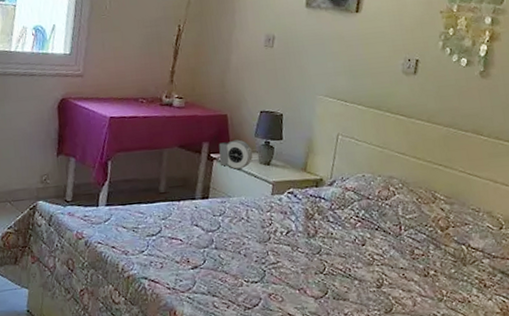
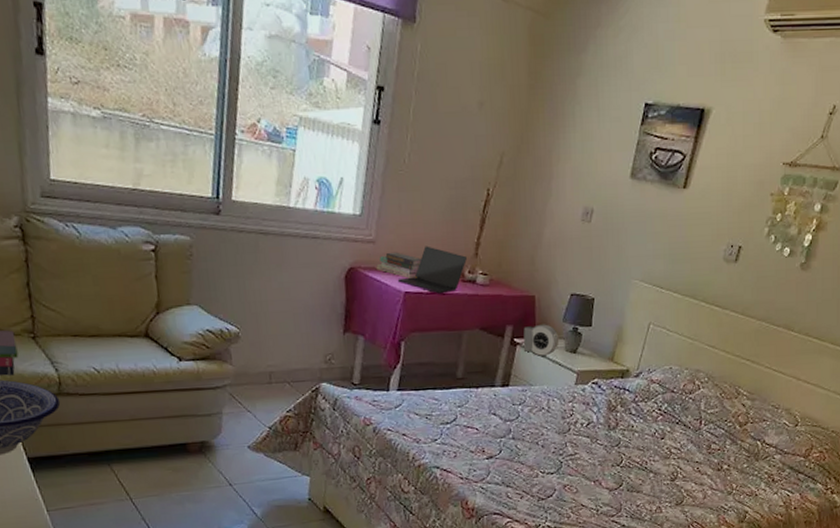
books: none [84,83,124,106] -> present [376,252,421,279]
laptop: none [103,76,165,118] -> present [397,245,468,294]

